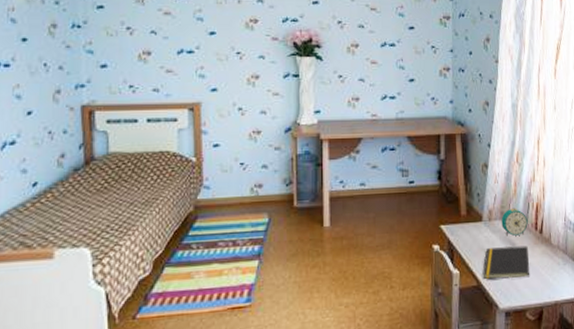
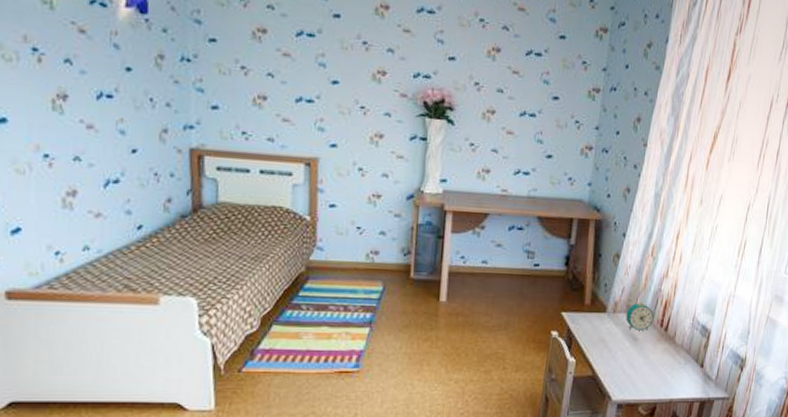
notepad: present [482,245,529,279] -> none [599,340,650,373]

